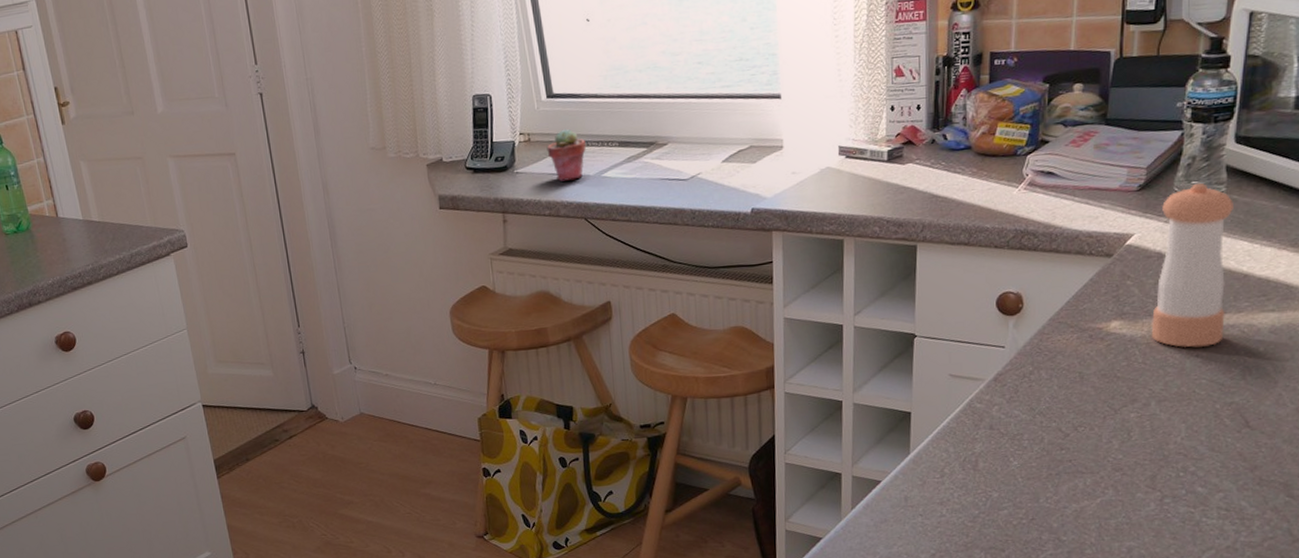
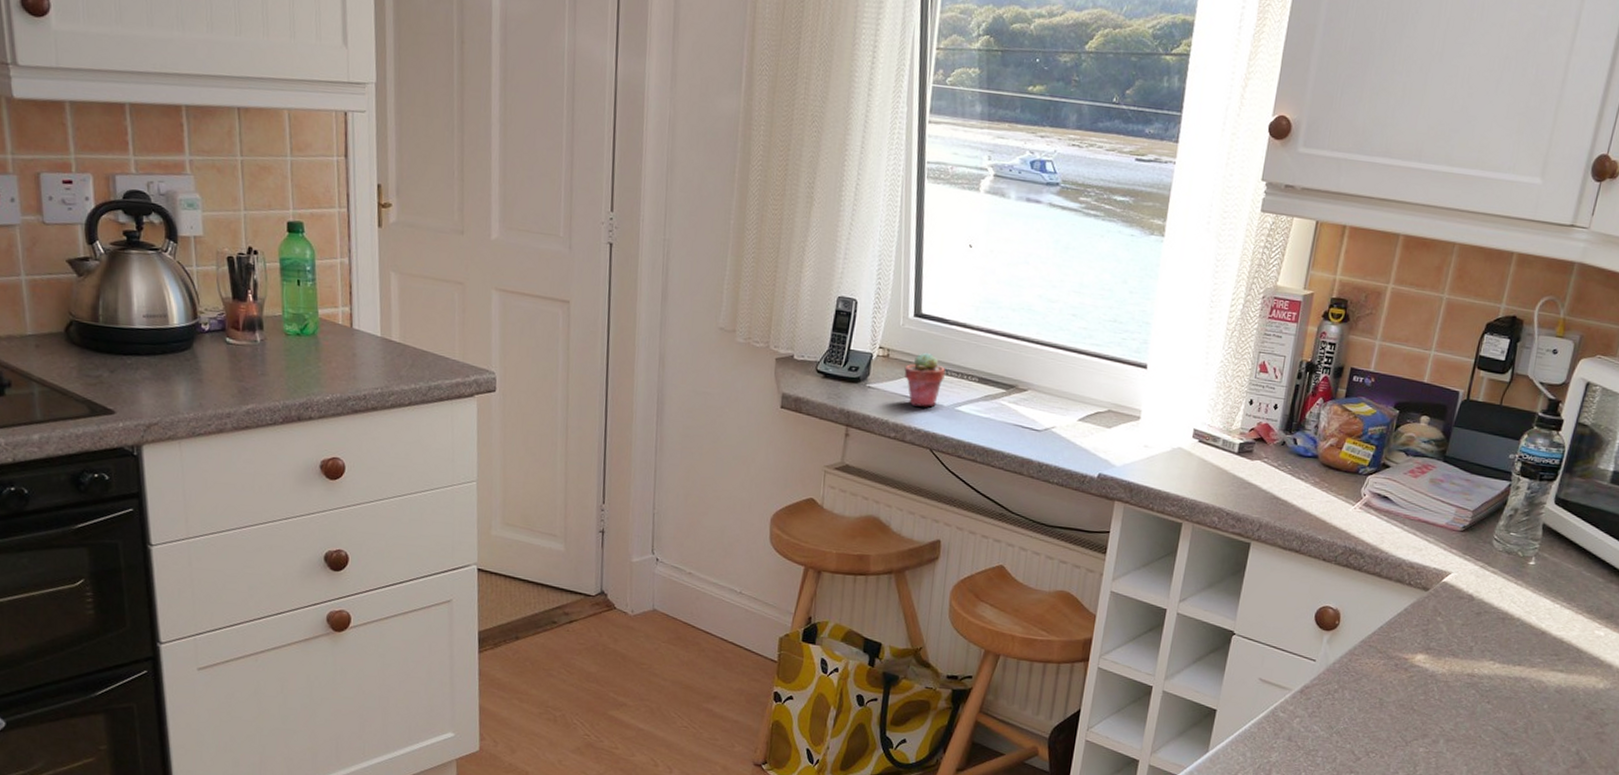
pepper shaker: present [1151,182,1233,348] -> none [1450,535,1544,695]

